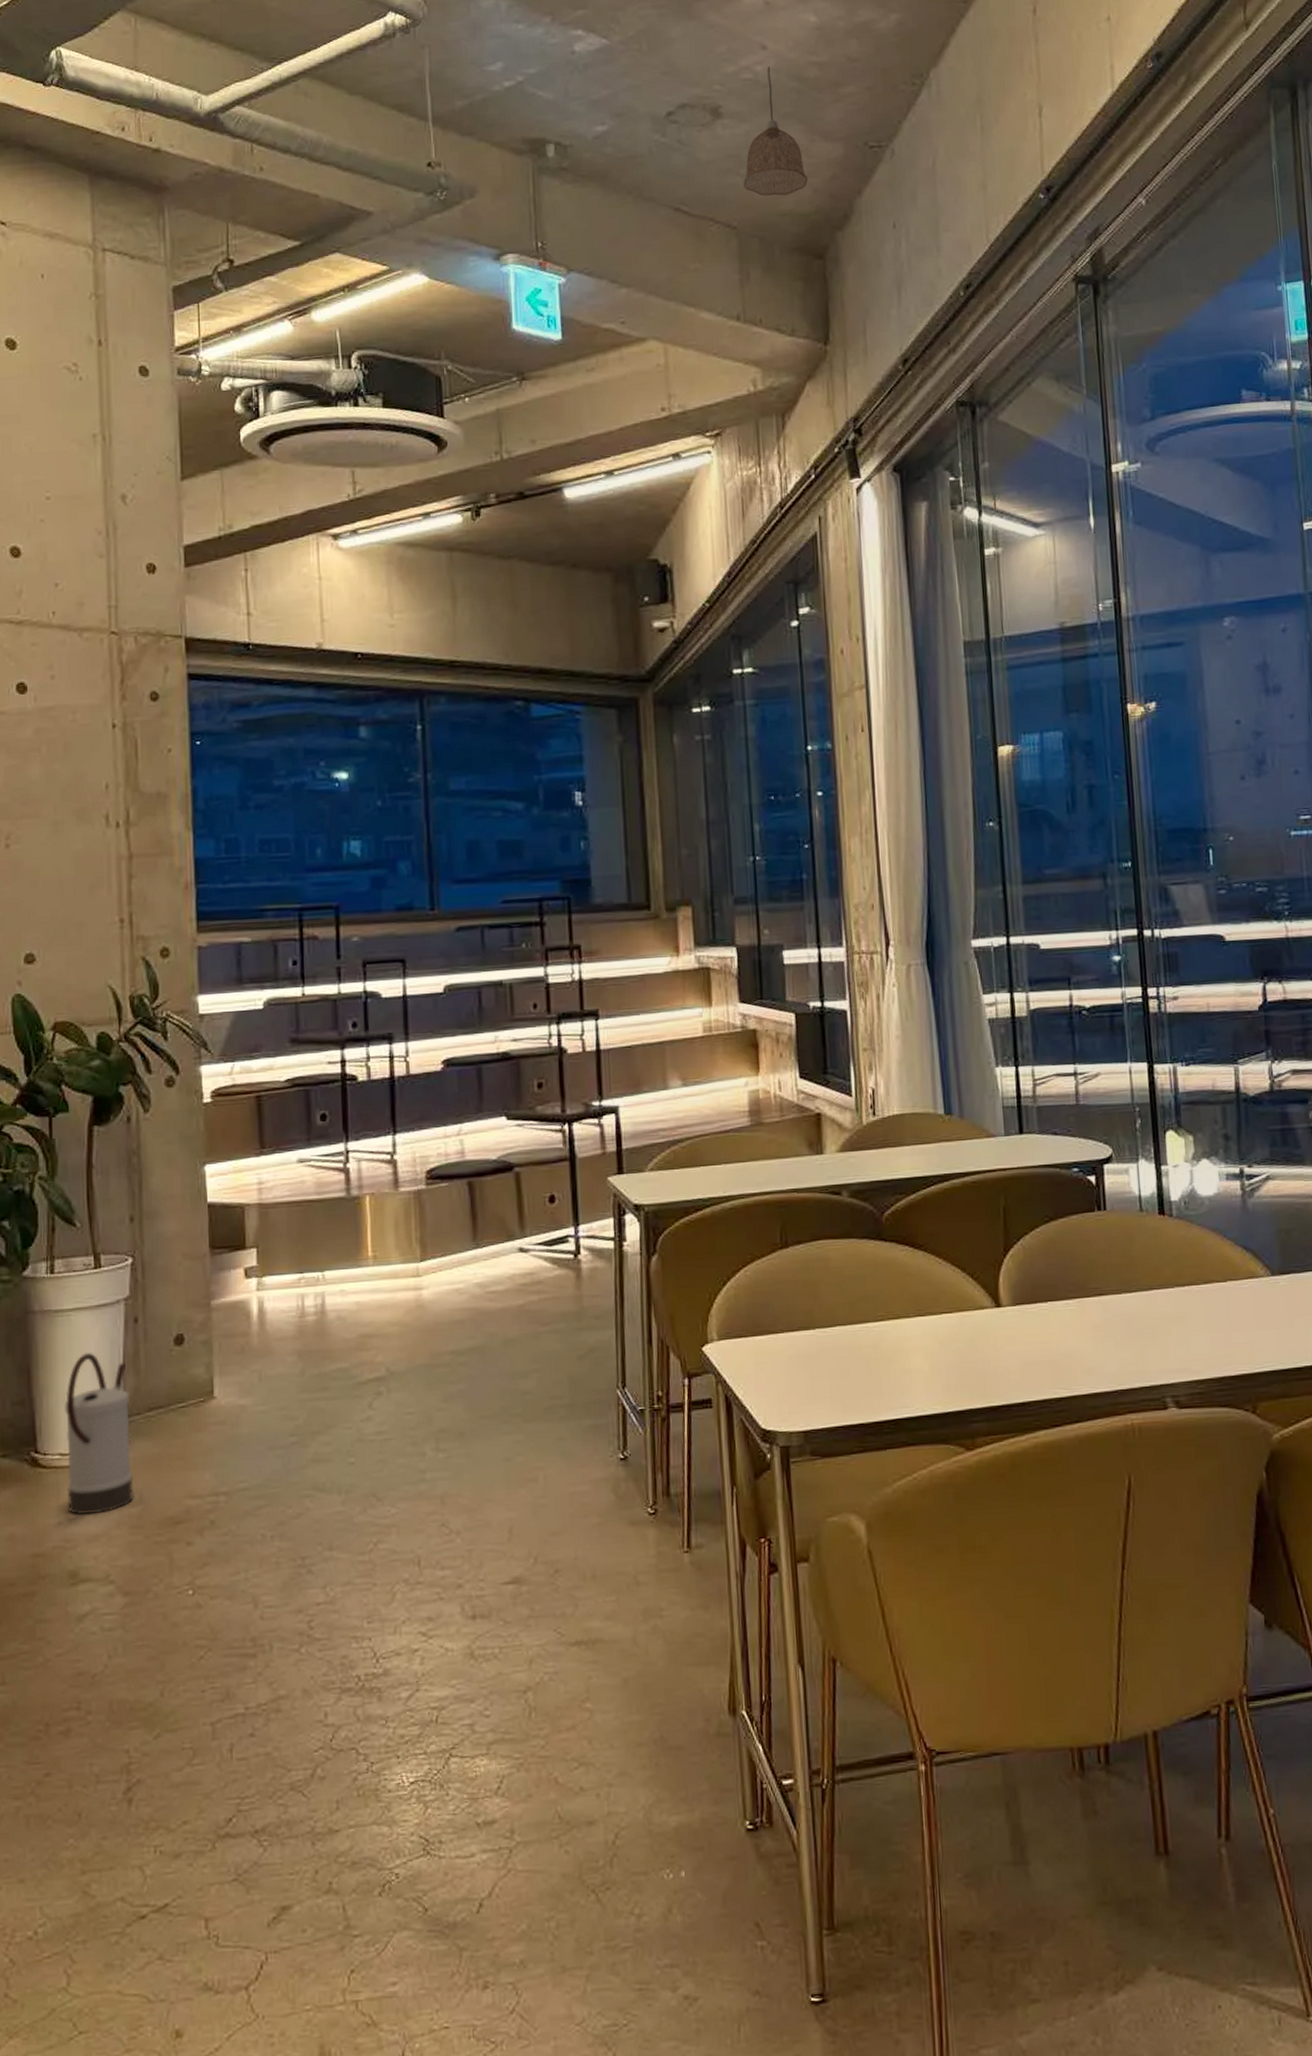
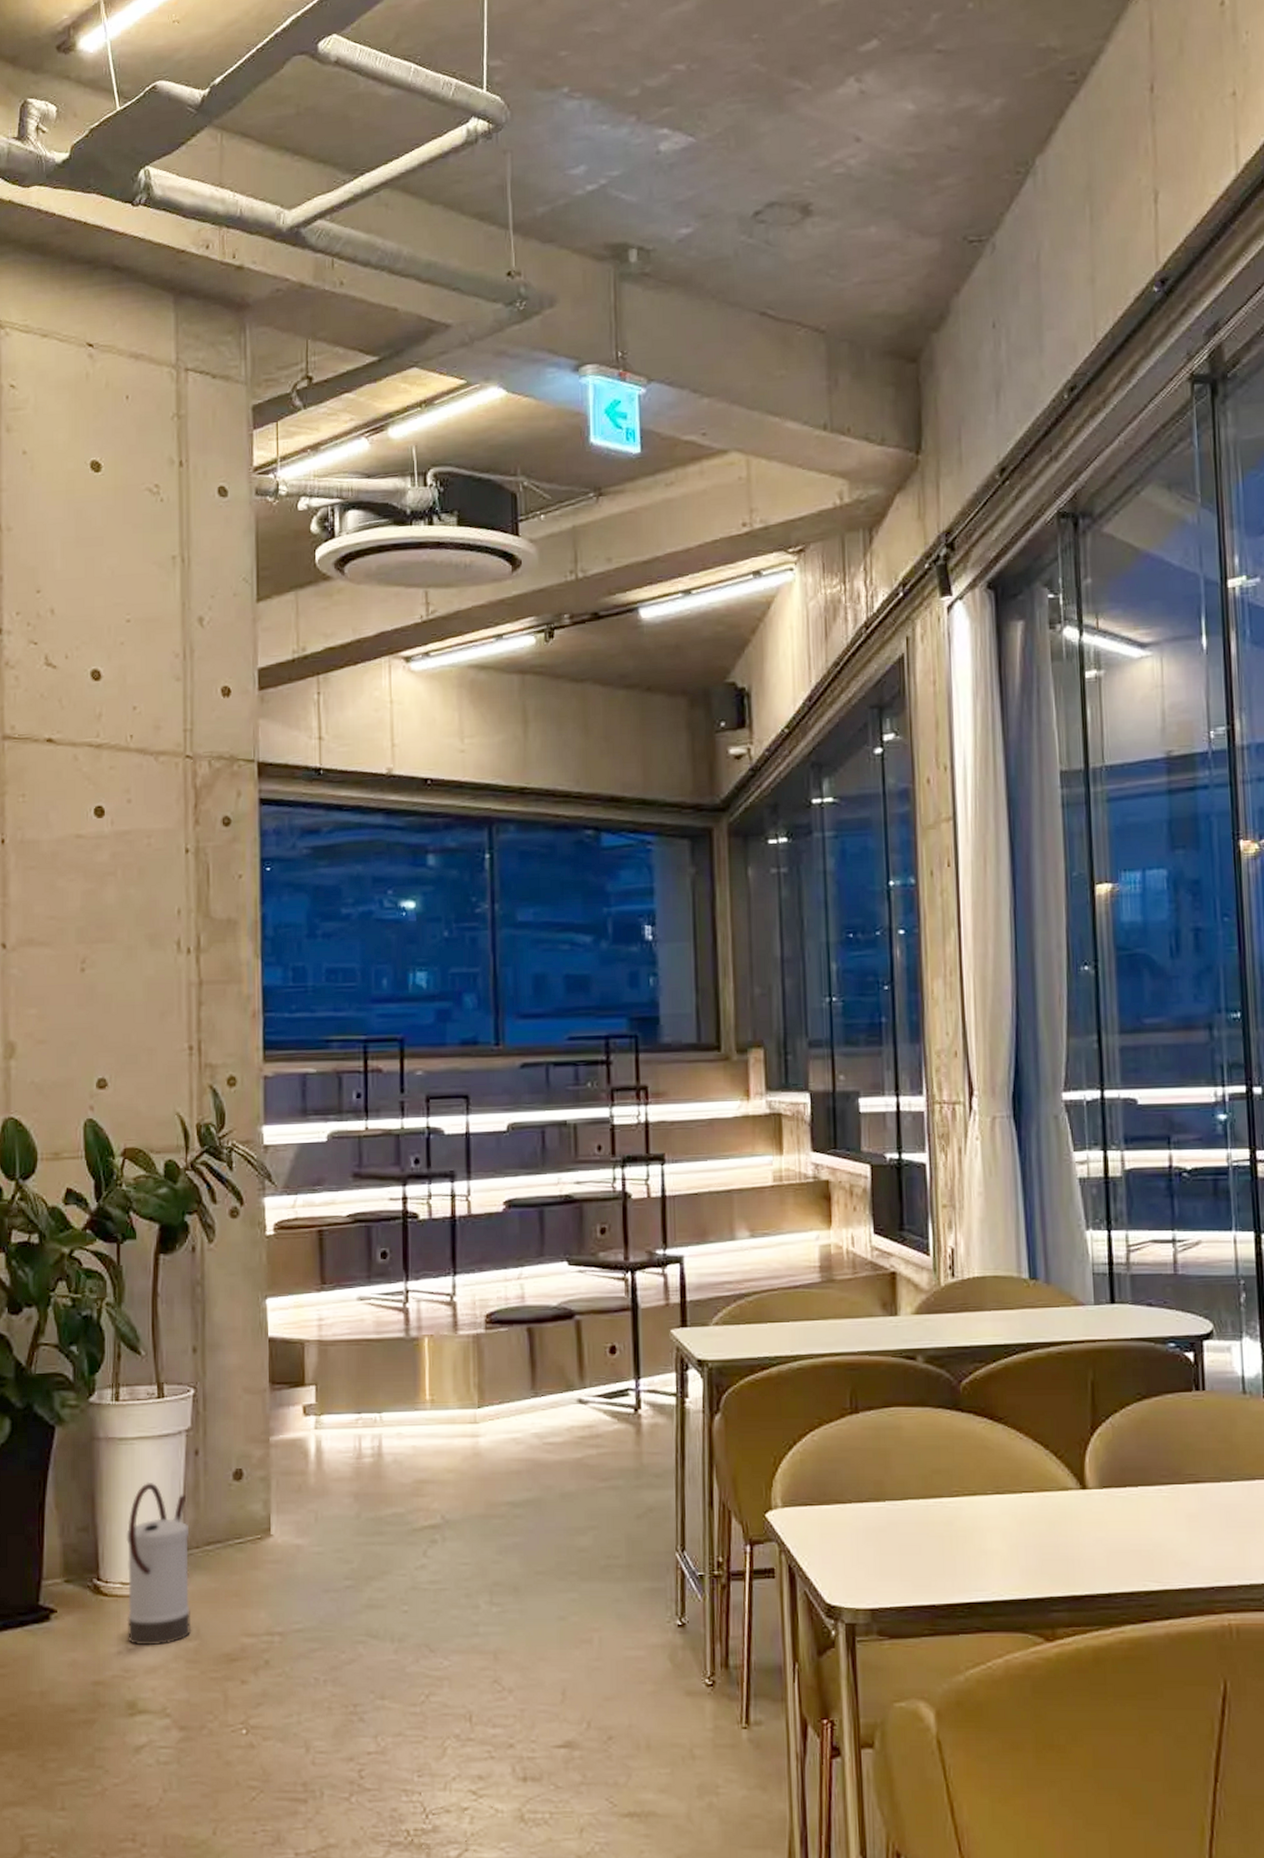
pendant lamp: present [743,67,808,197] -> none [832,160,902,298]

